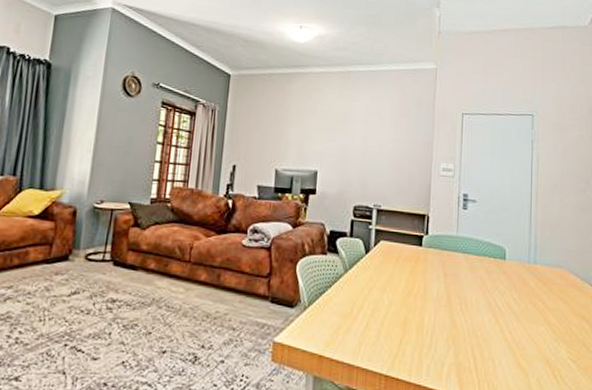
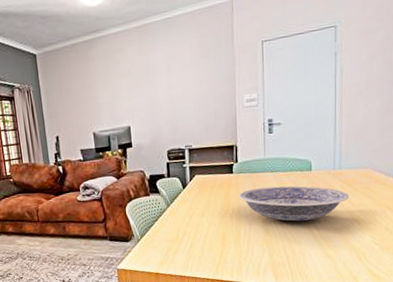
bowl: none [426,268,545,318] -> present [239,185,350,222]

